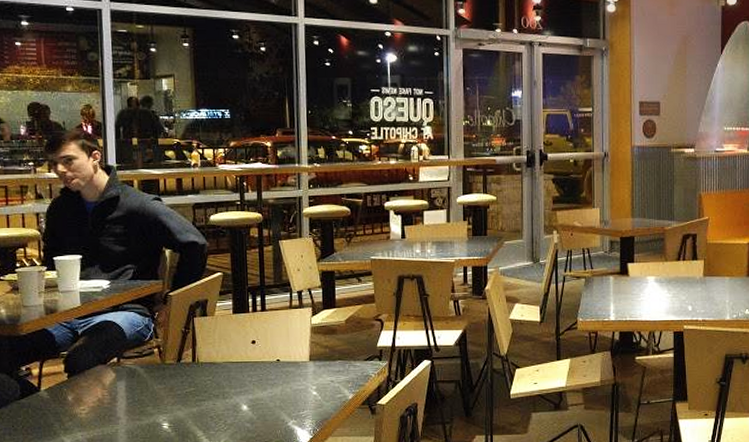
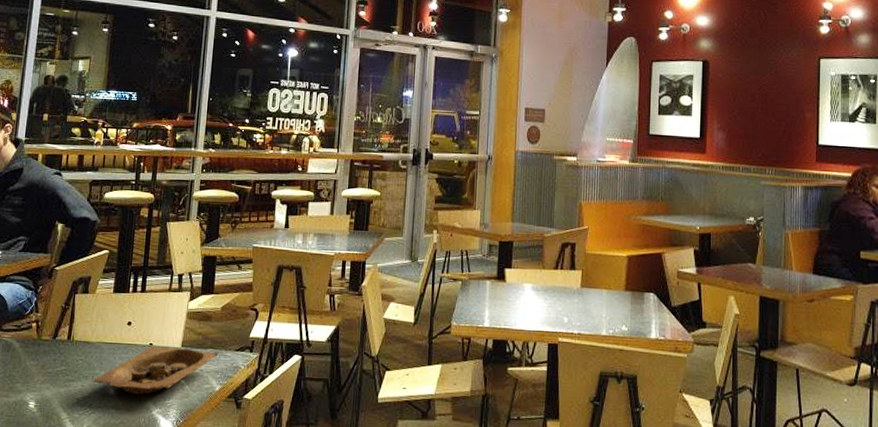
takeout container: none [223,361,348,409] -> present [92,346,219,395]

